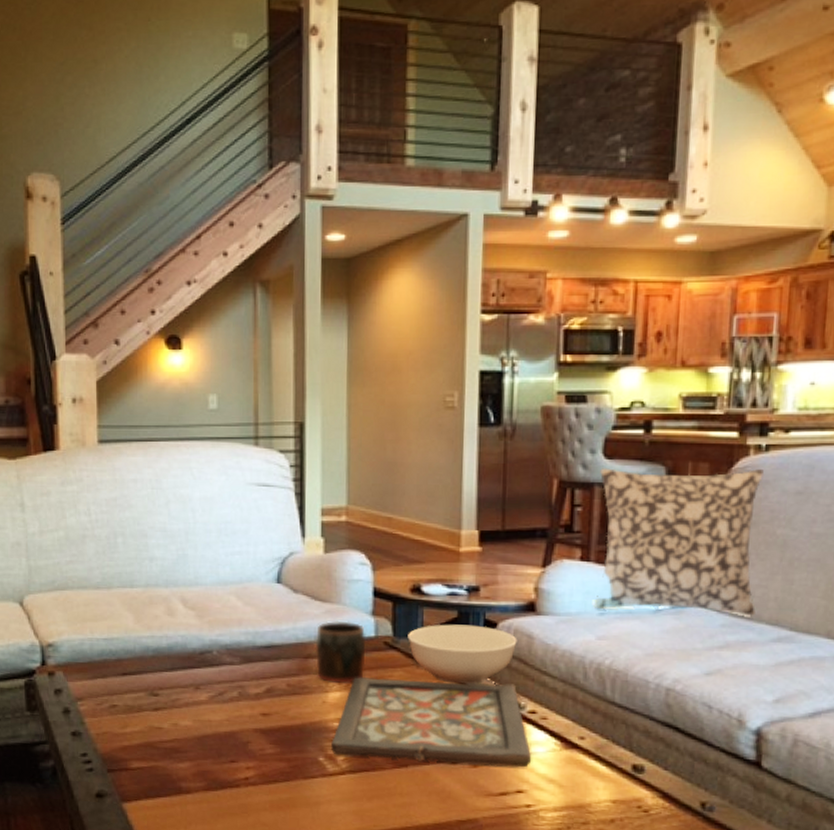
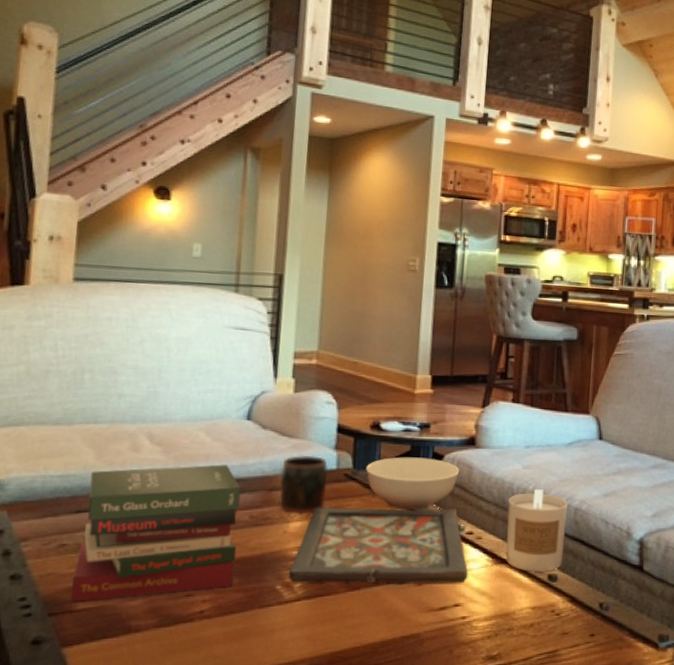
books: none [125,630,276,761] -> present [71,464,241,602]
candle: none [578,664,656,762] -> present [506,489,568,572]
pillow: present [595,468,765,616] -> none [522,327,646,448]

